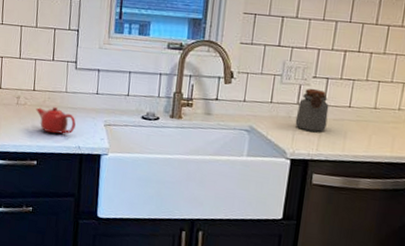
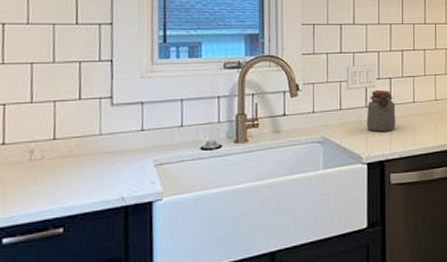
teapot: present [36,106,76,134] -> none [58,154,116,189]

